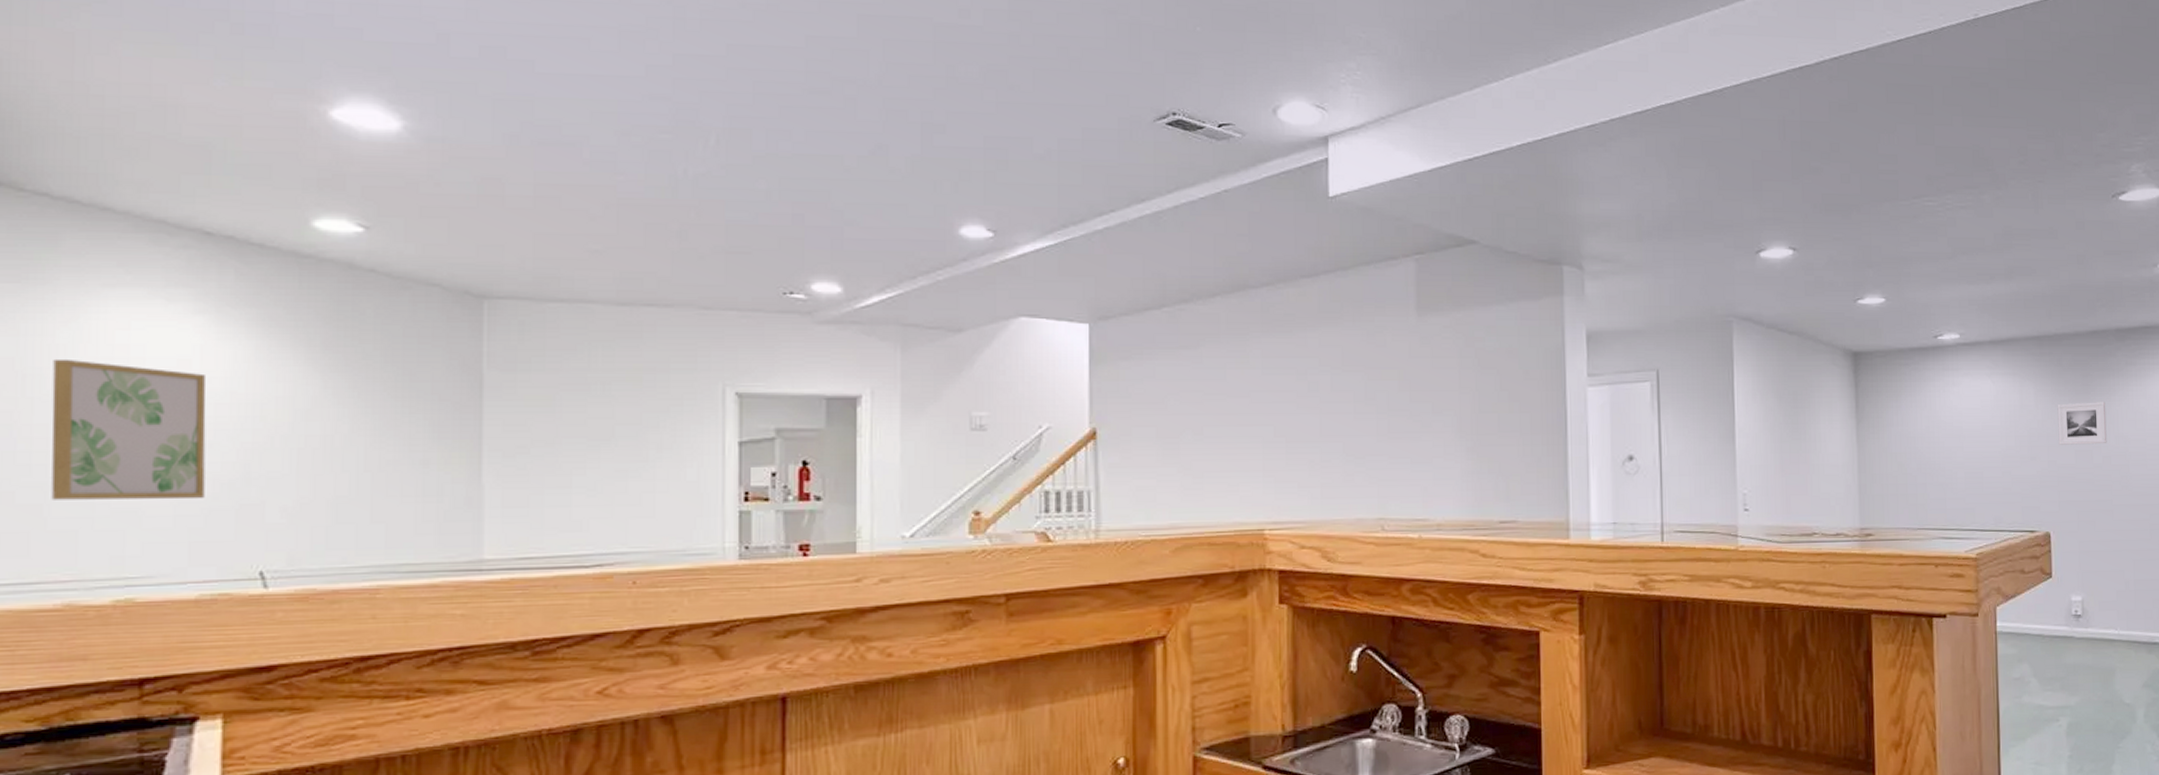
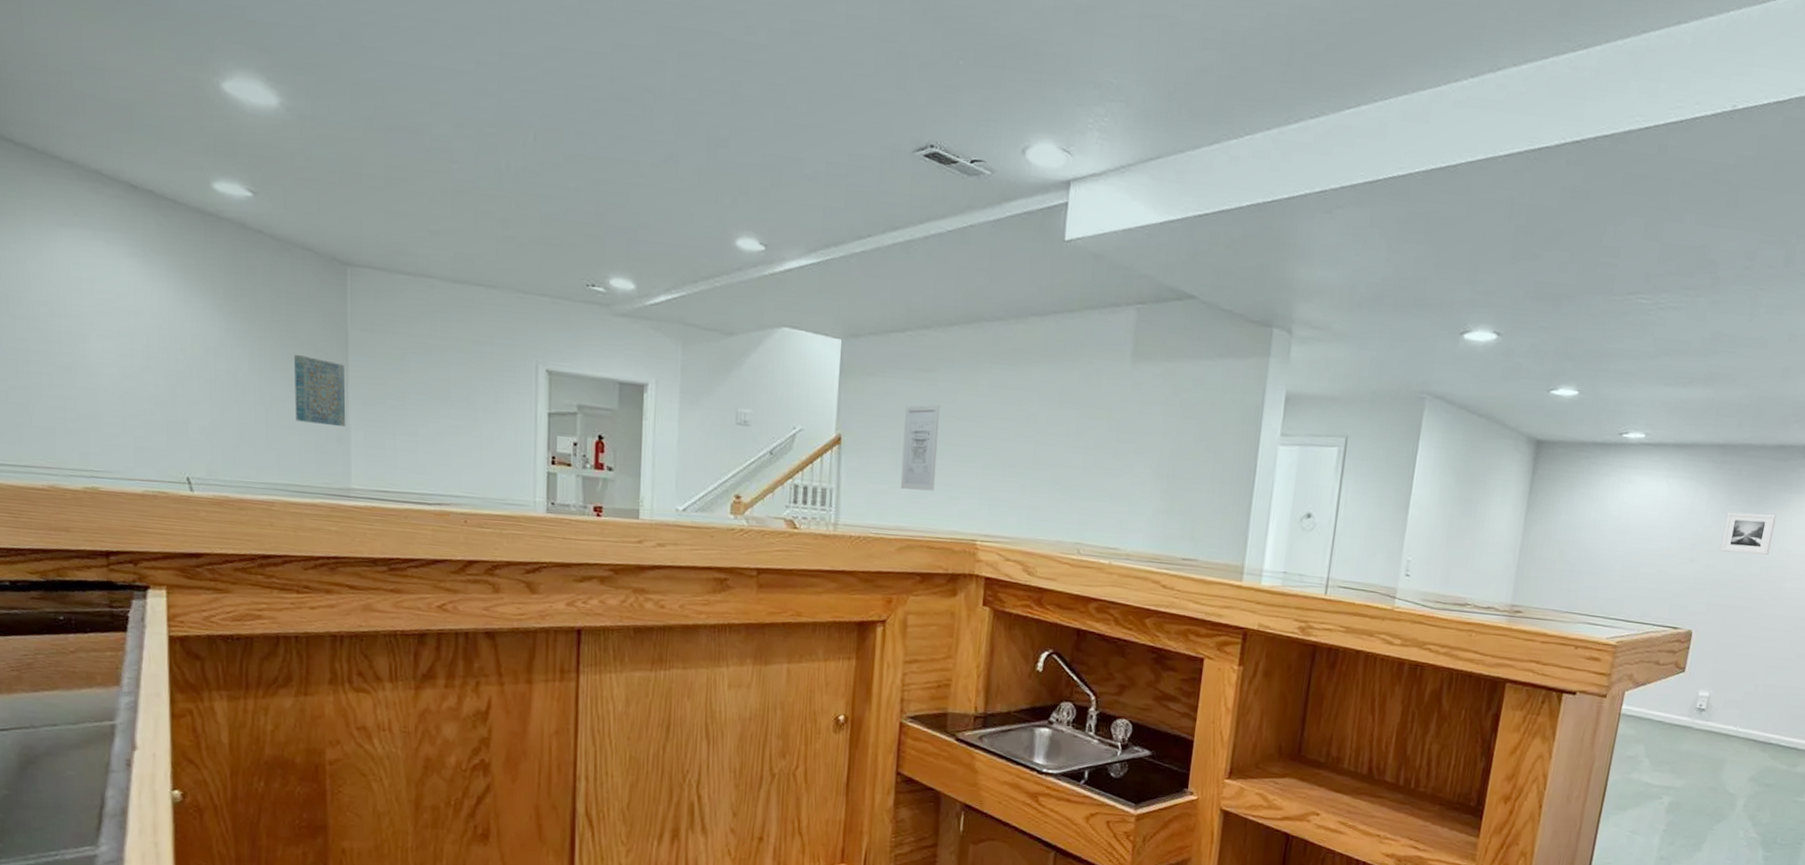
wall art: present [51,358,207,500] -> none [26,284,144,414]
wall art: none [411,406,479,487] -> present [295,354,346,427]
wall art: none [1169,384,1210,481] -> present [900,404,940,491]

